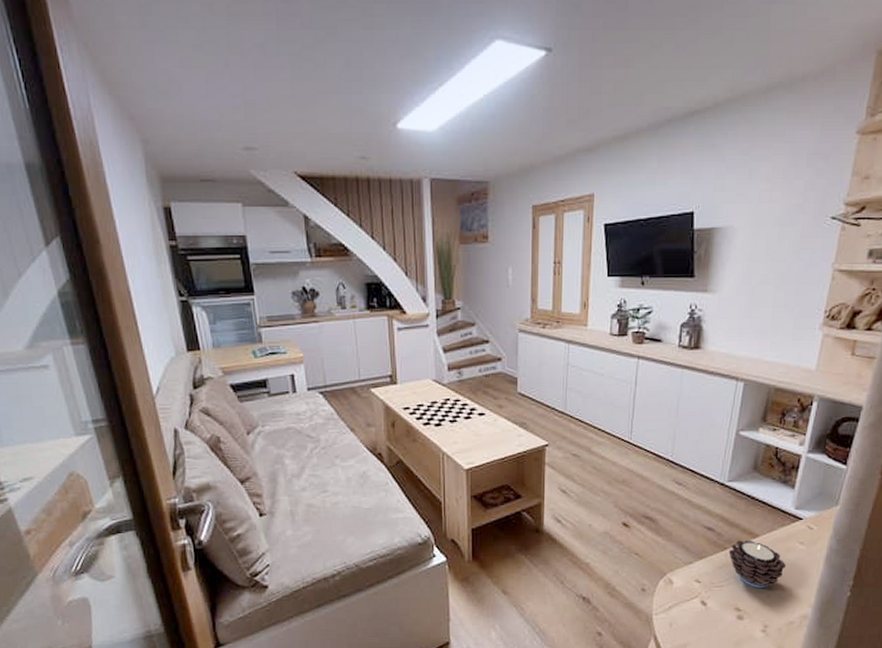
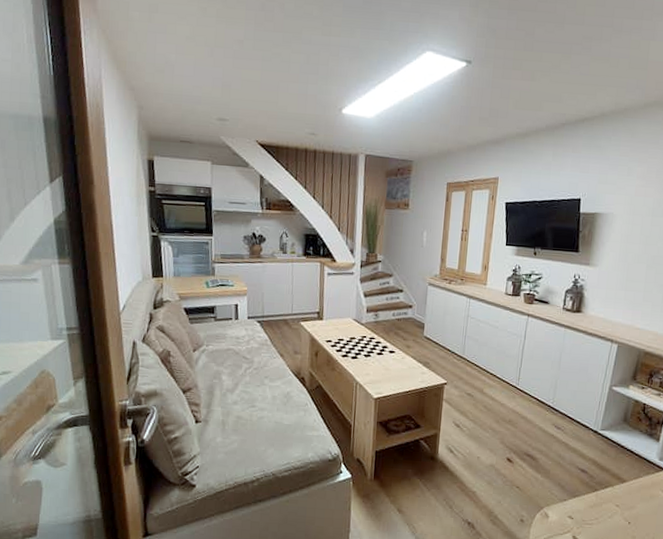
candle: present [729,540,786,589] -> none [599,483,649,530]

